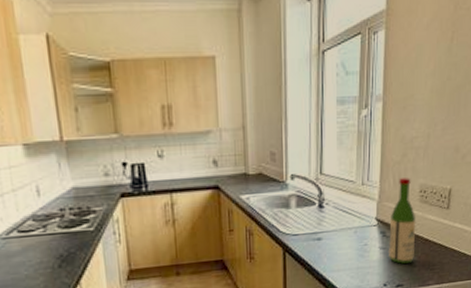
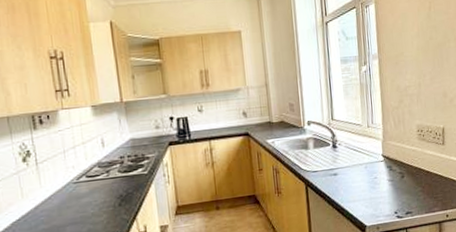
wine bottle: present [389,178,416,264] -> none [394,120,419,194]

